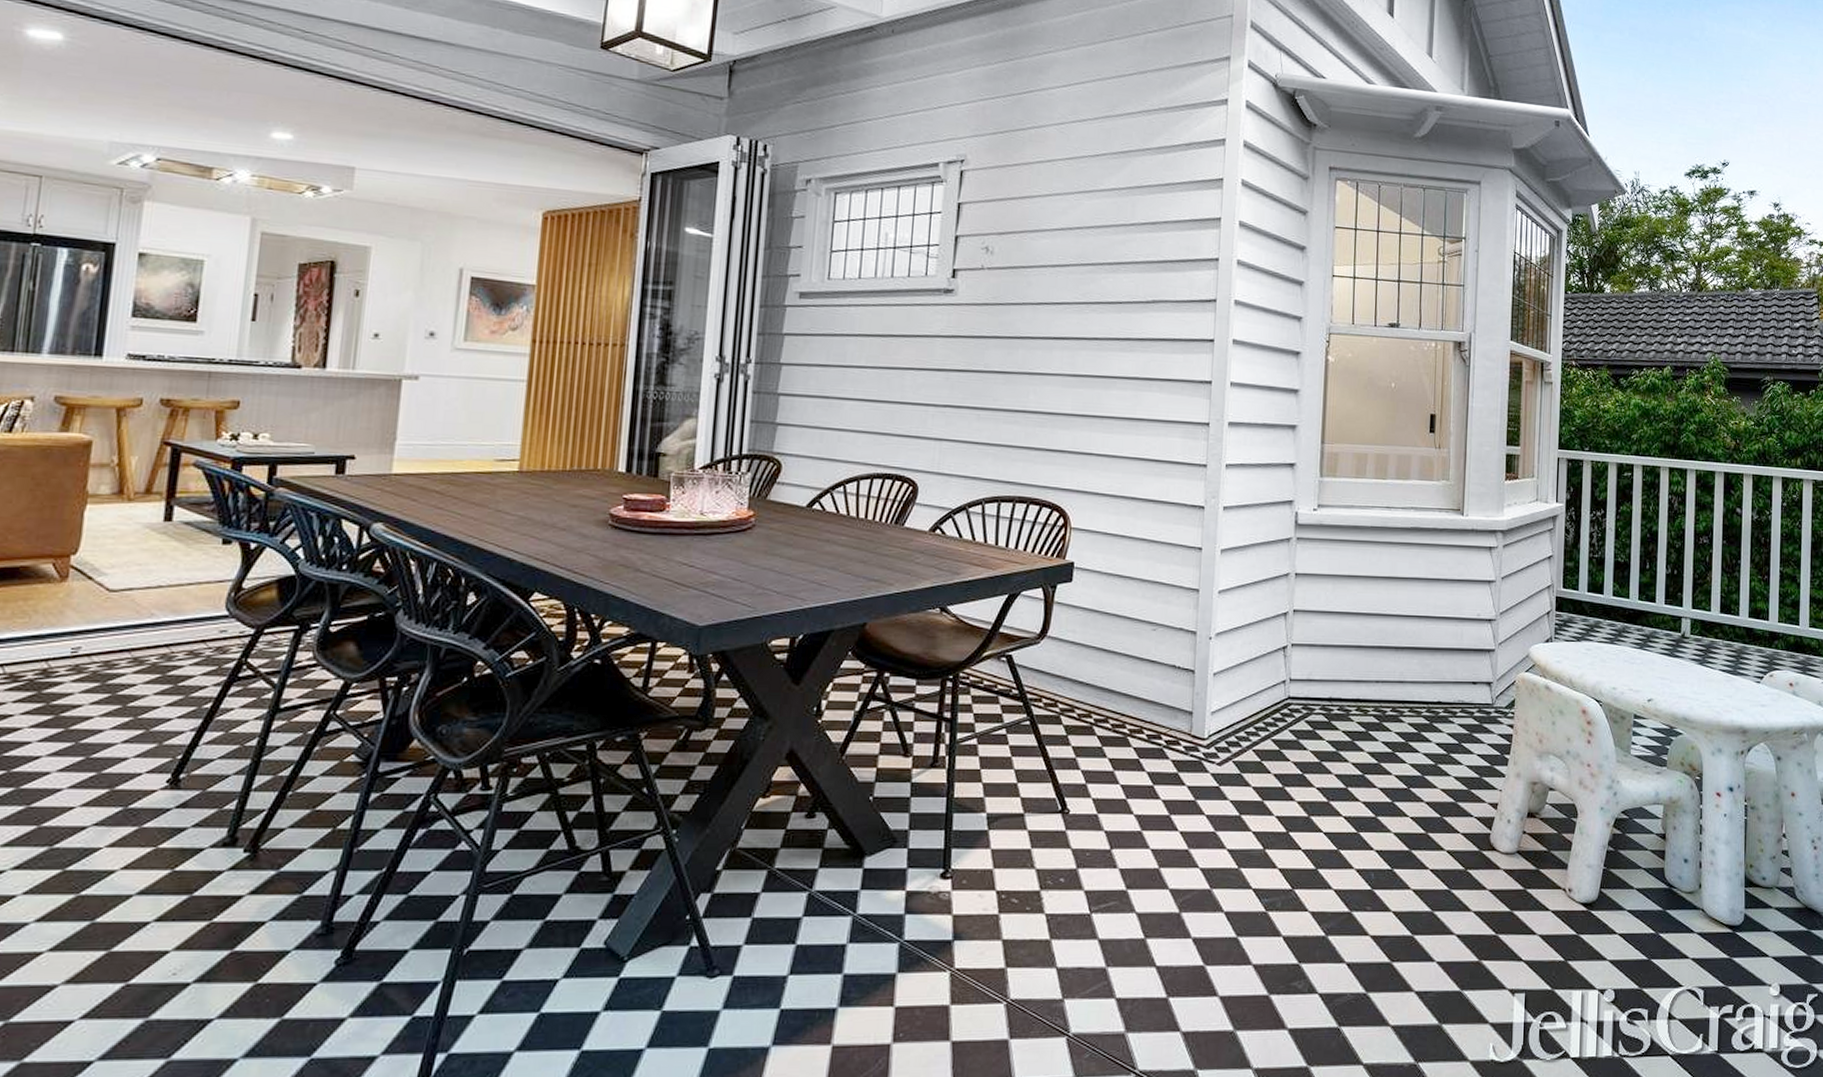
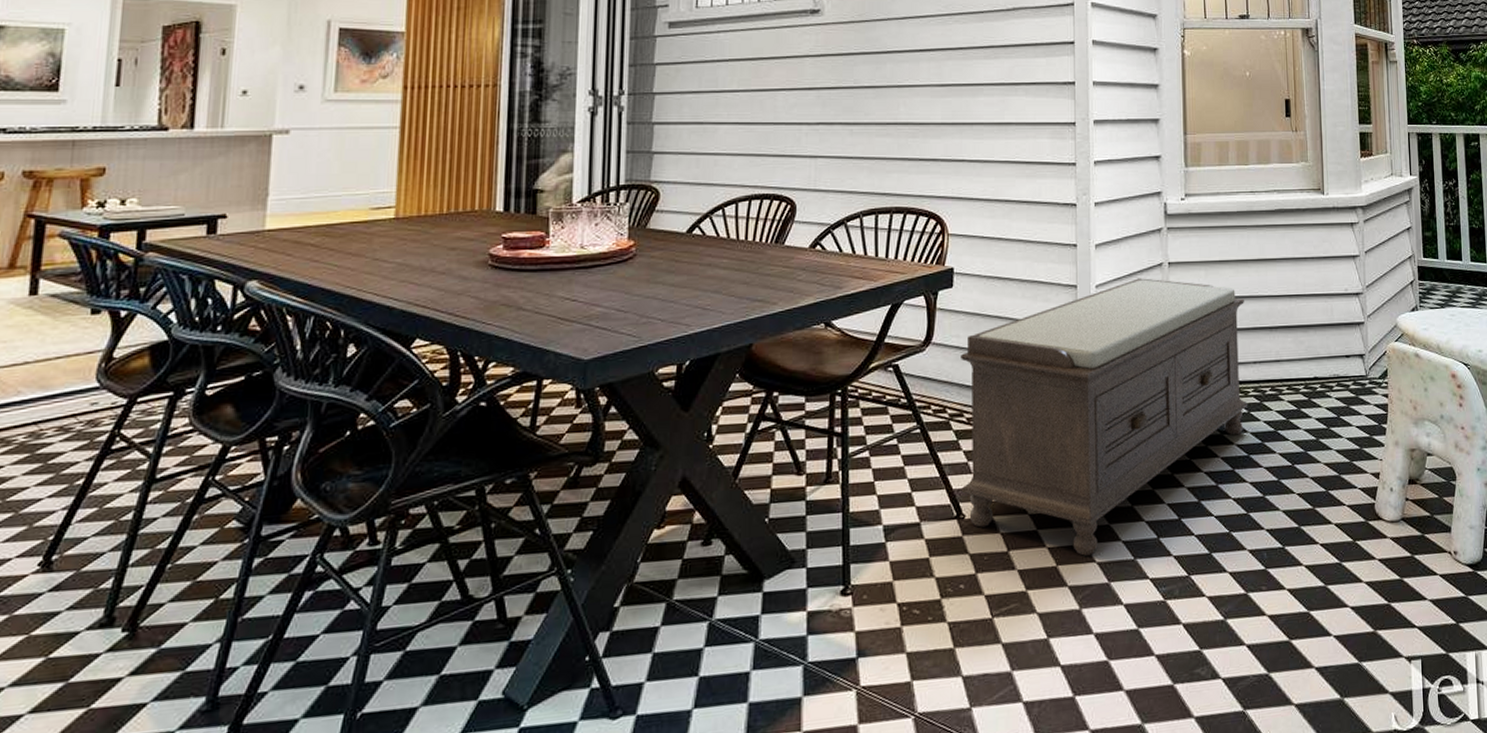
bench: none [1067,587,1371,861] -> present [961,278,1248,556]

